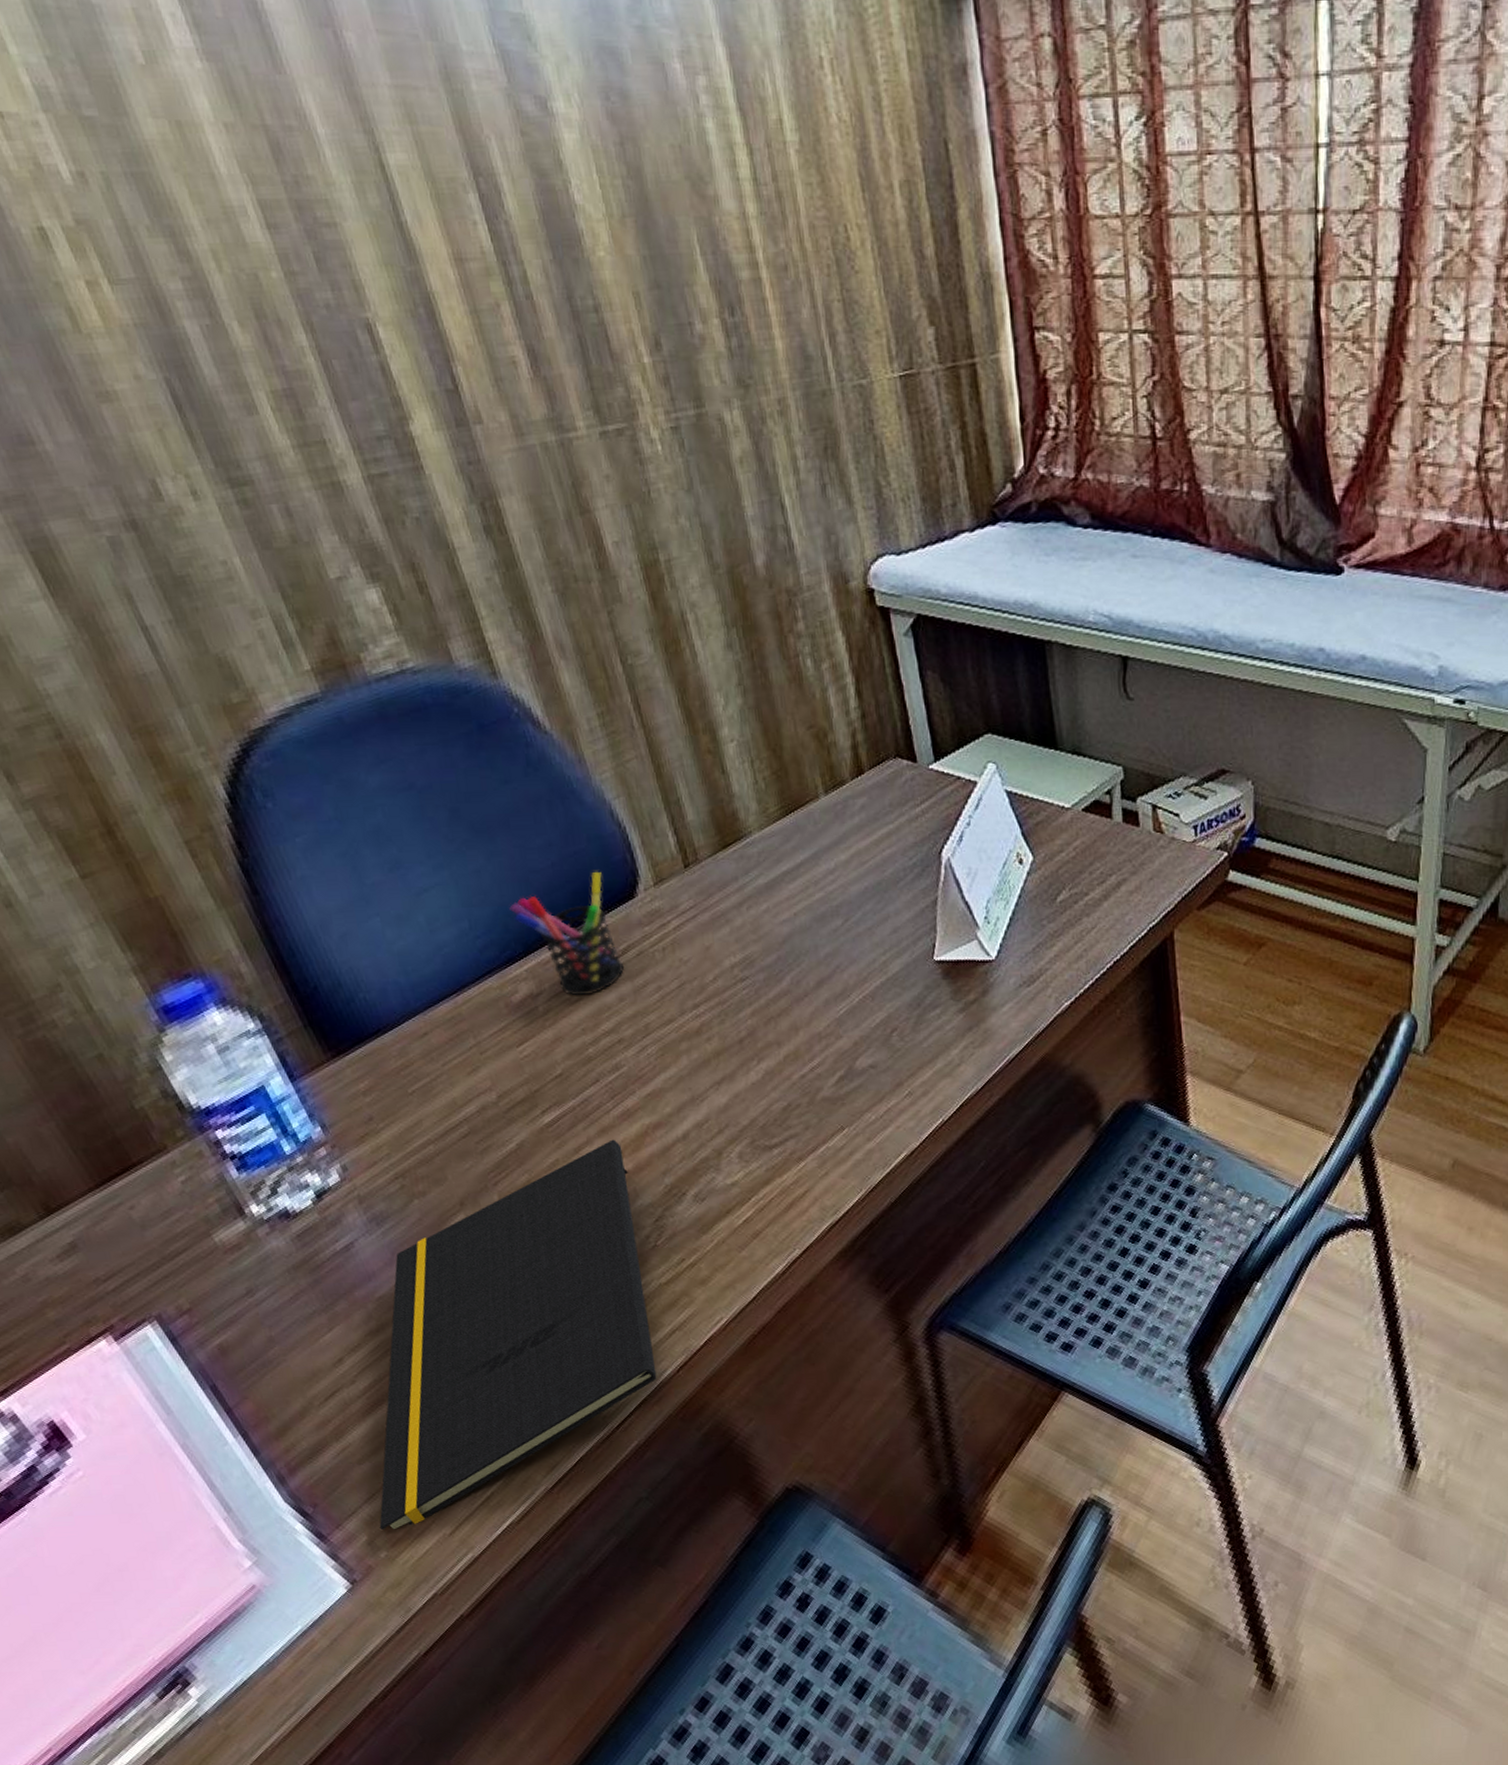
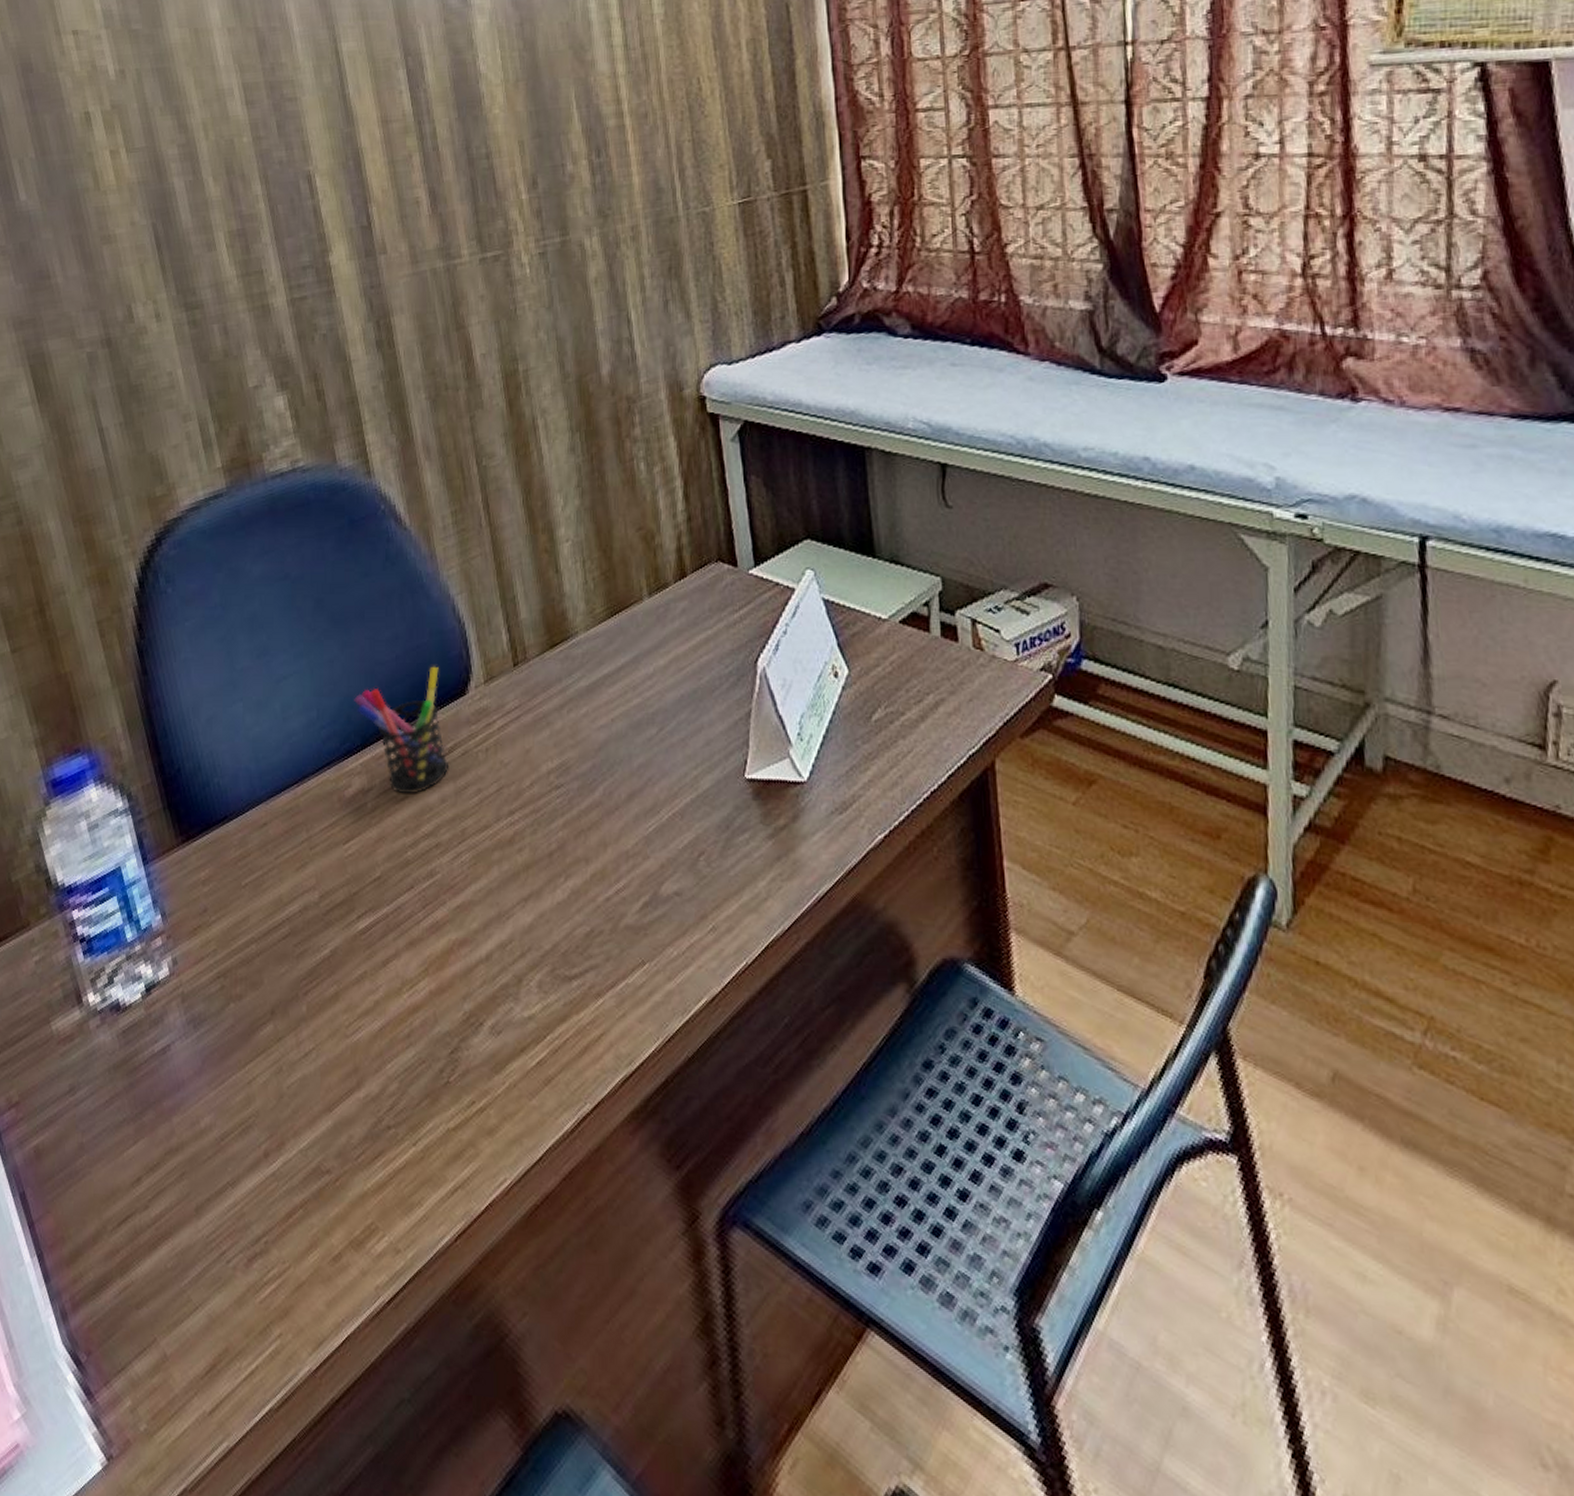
notepad: present [379,1139,657,1530] -> none [144,954,434,1398]

